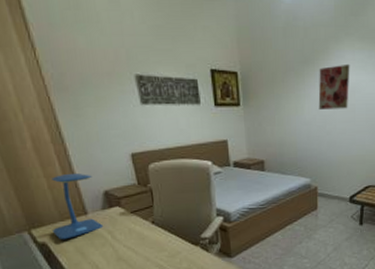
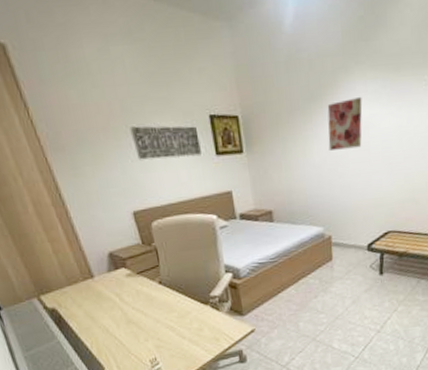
desk lamp: present [51,173,104,240] -> none [55,235,111,305]

